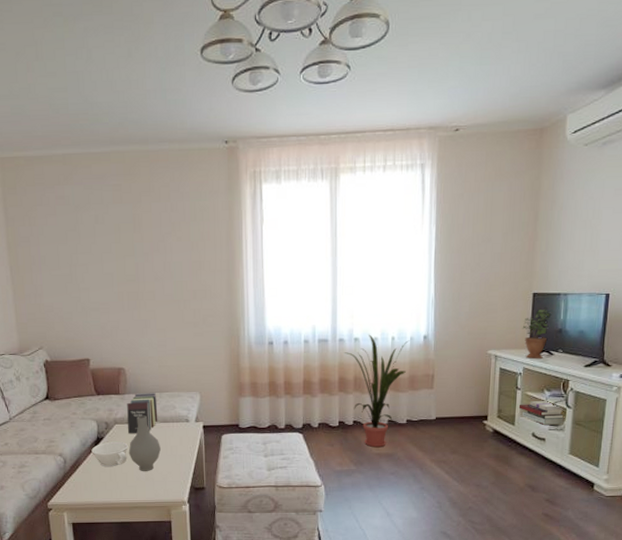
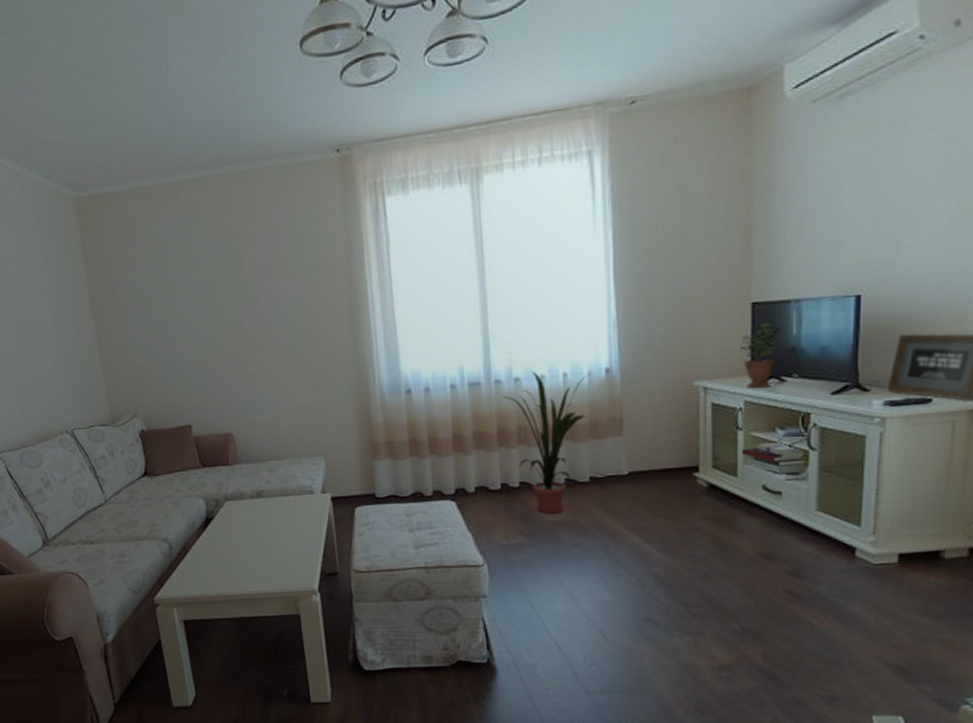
cup: present [91,441,128,466] -> none [200,521,243,552]
books: present [127,393,158,433] -> none [238,461,277,511]
vase: present [128,415,161,471] -> none [243,488,282,556]

